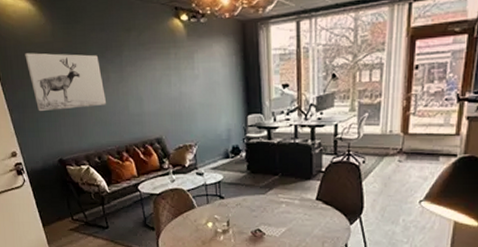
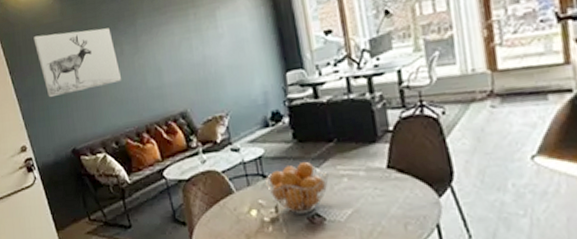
fruit basket: none [222,188,271,229] -> present [266,161,329,214]

